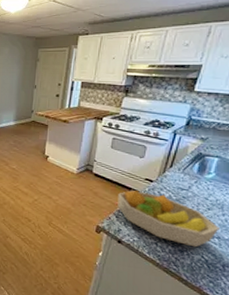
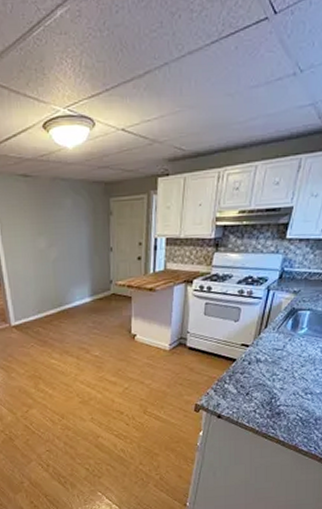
fruit bowl: present [117,190,219,248] -> none [215,358,312,407]

